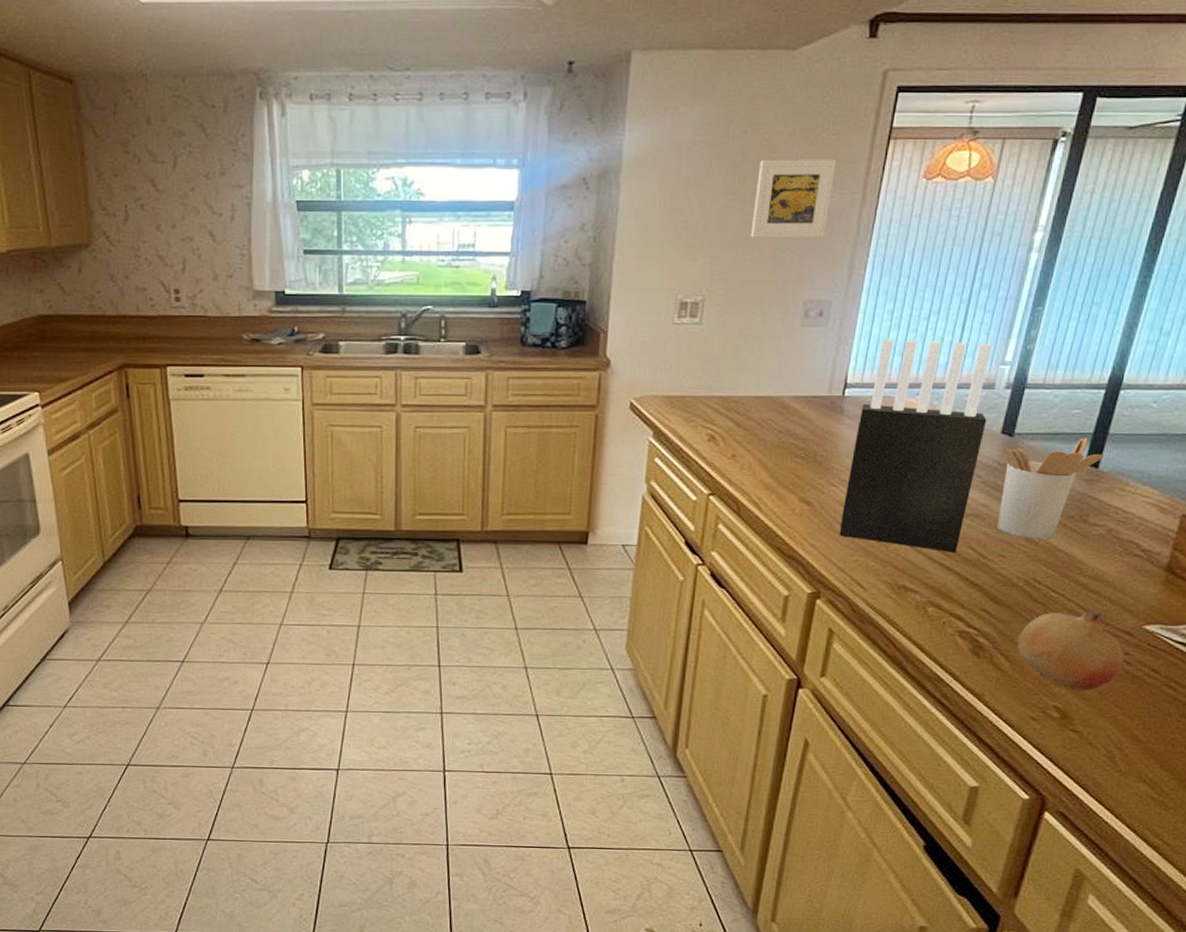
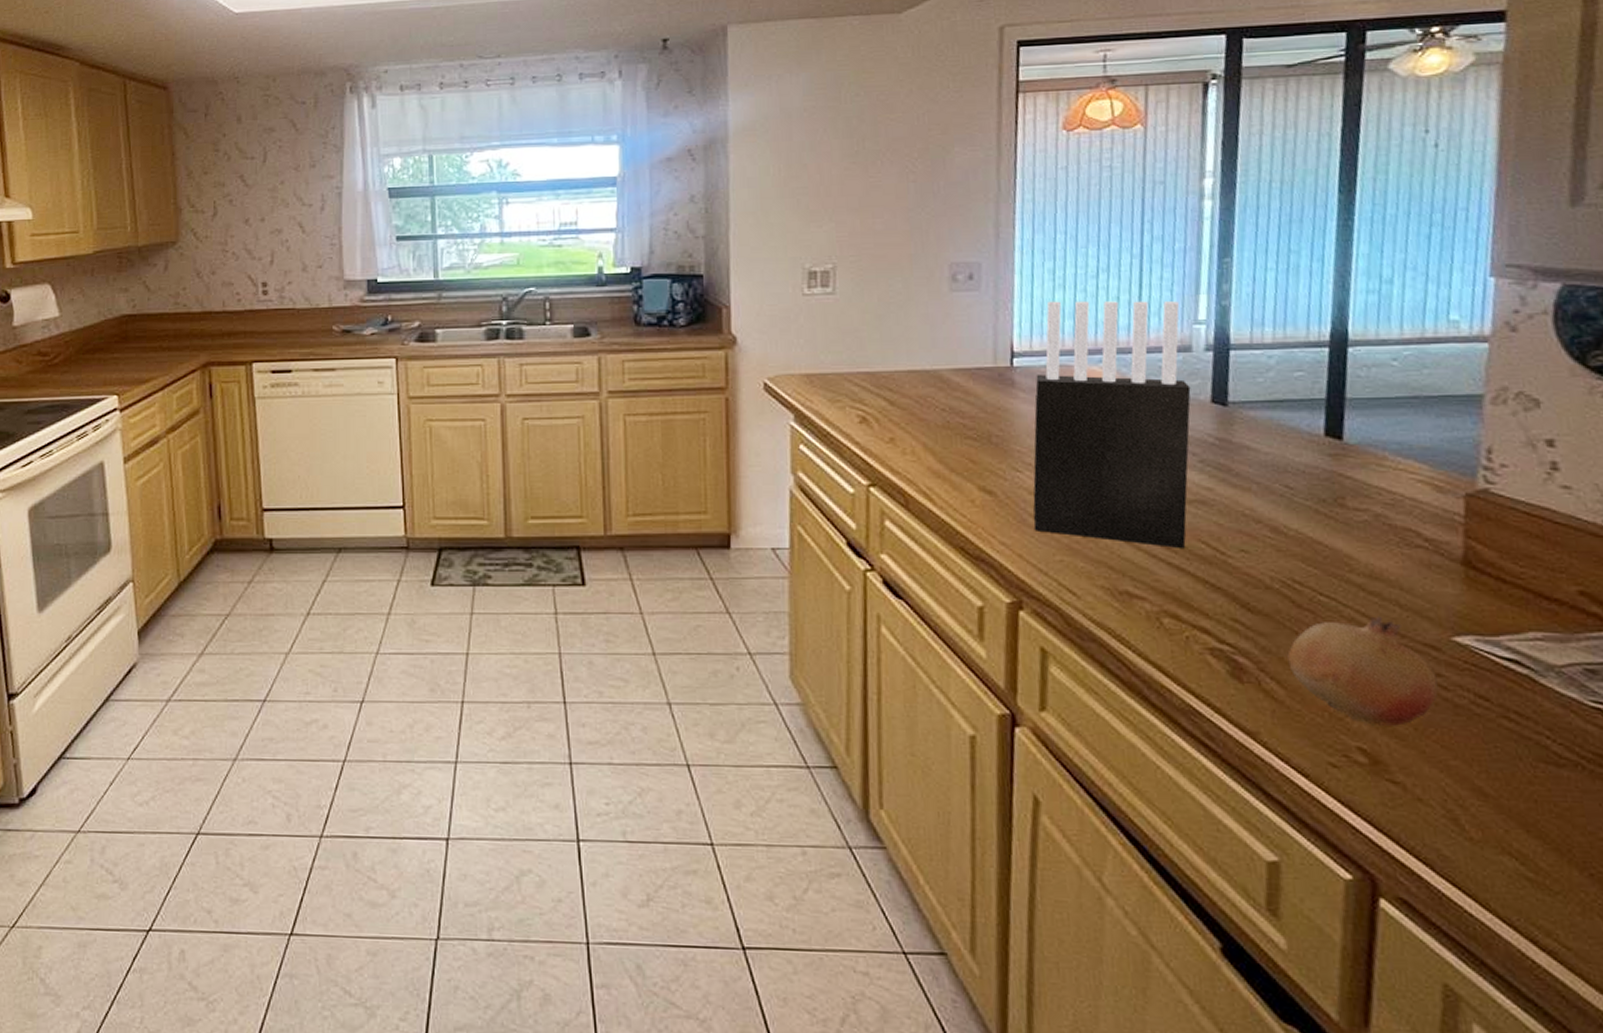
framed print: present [750,159,837,238] -> none [877,117,963,200]
utensil holder: present [997,438,1103,539] -> none [1220,405,1346,528]

